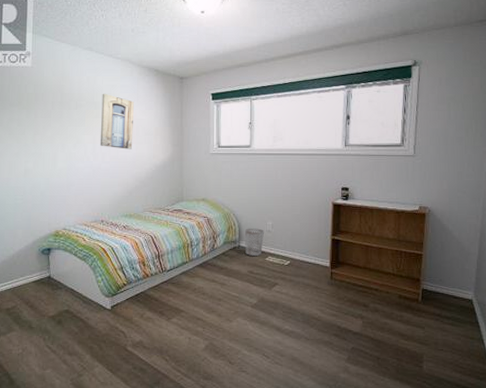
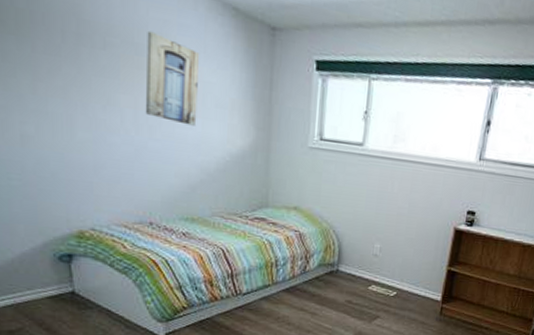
wastebasket: present [245,228,265,256] -> none [344,249,371,283]

